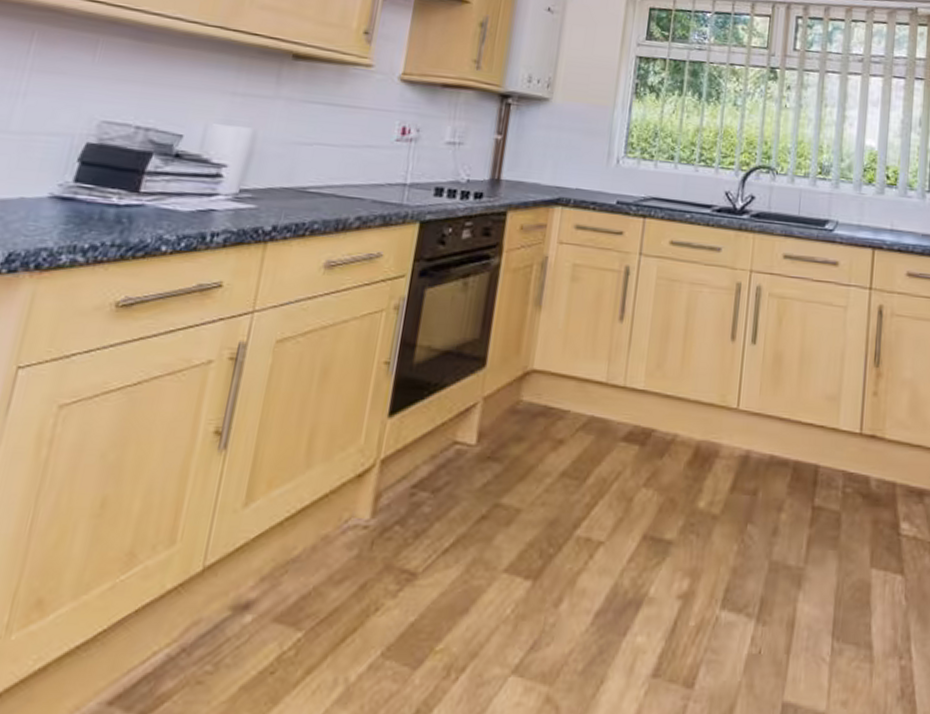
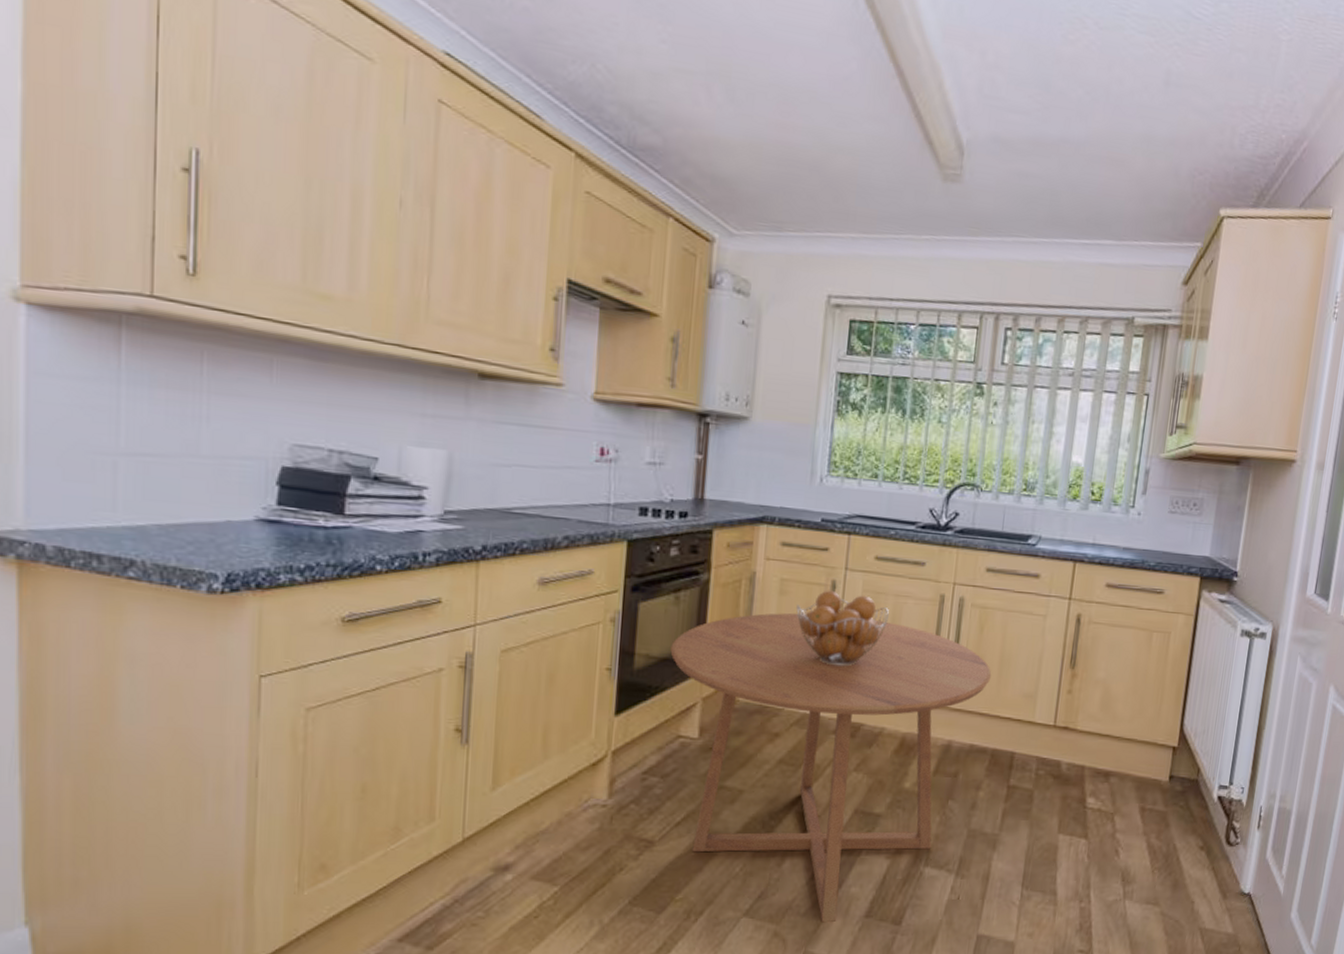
dining table: none [453,301,792,684] -> present [670,613,992,923]
fruit basket: none [587,277,684,363] -> present [796,590,889,667]

